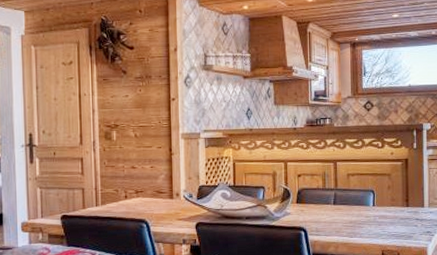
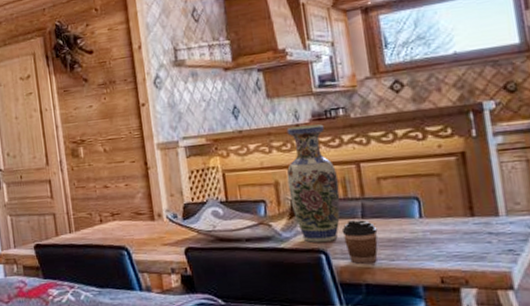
vase: none [283,129,320,223] -> present [286,124,341,243]
coffee cup: none [318,205,343,239] -> present [341,219,378,264]

